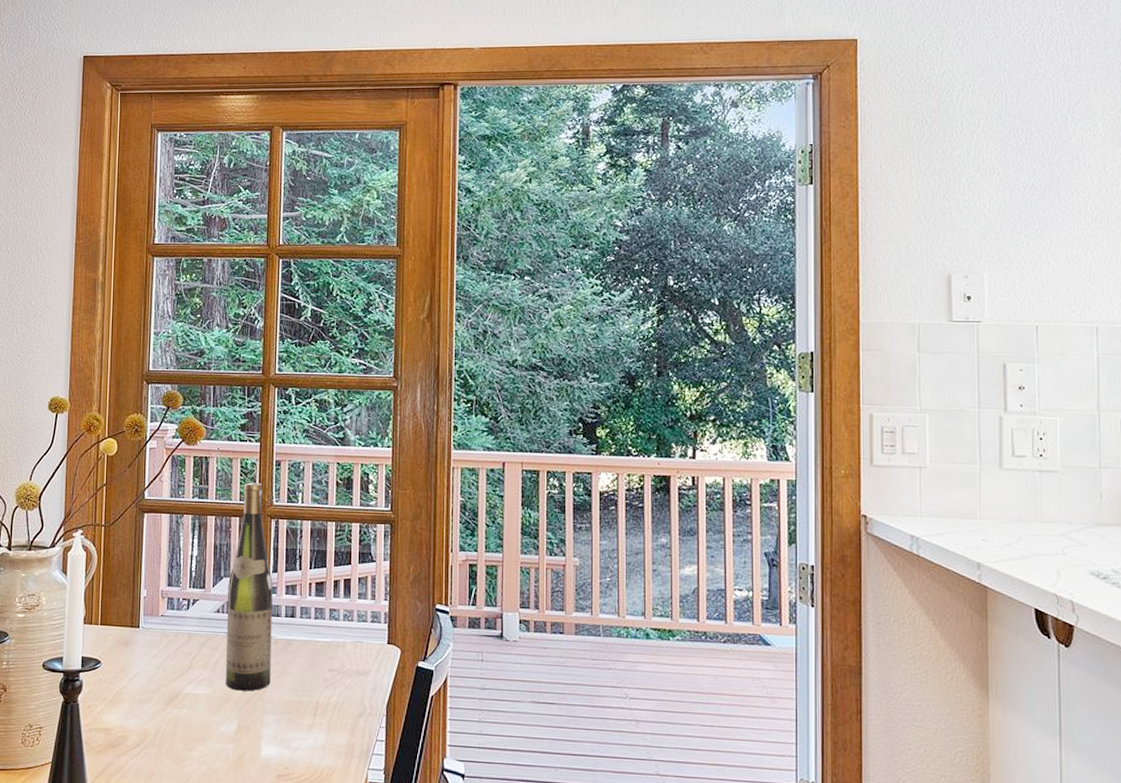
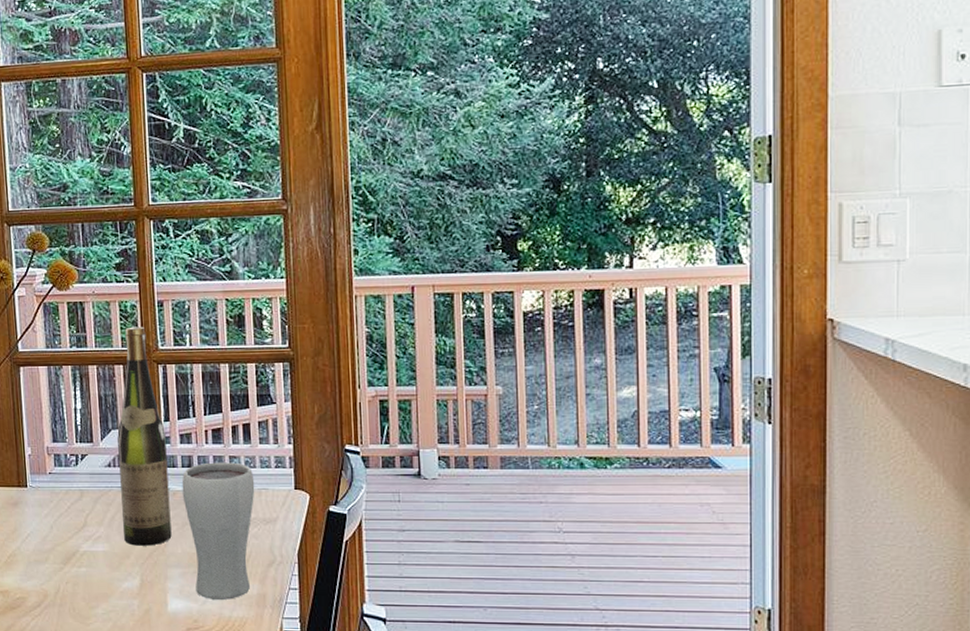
drinking glass: none [284,614,351,748] -> present [181,462,255,600]

